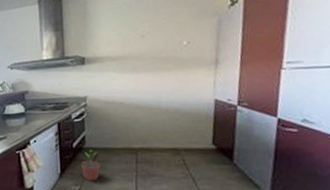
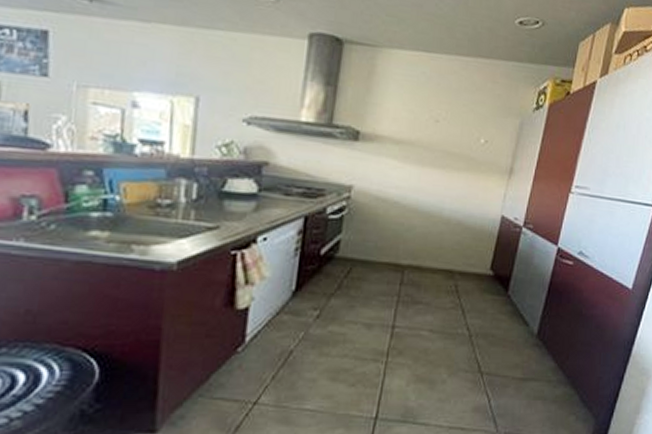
potted plant: present [81,150,100,181] -> none [327,261,355,305]

